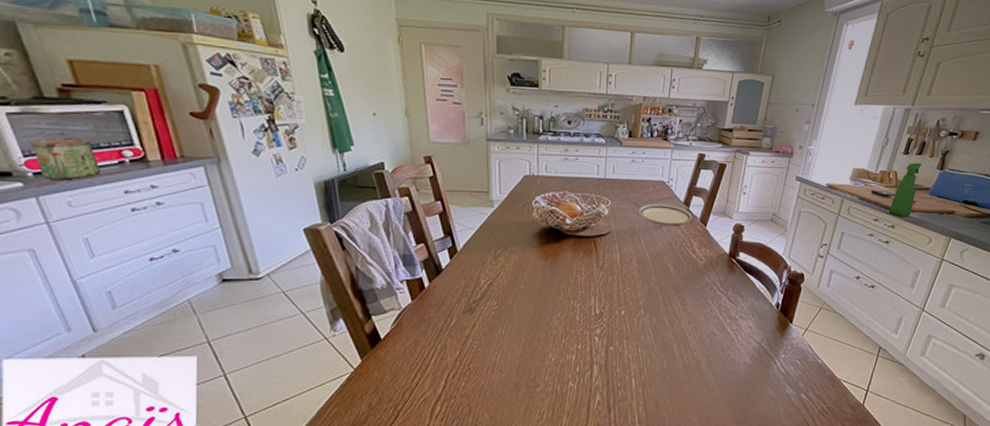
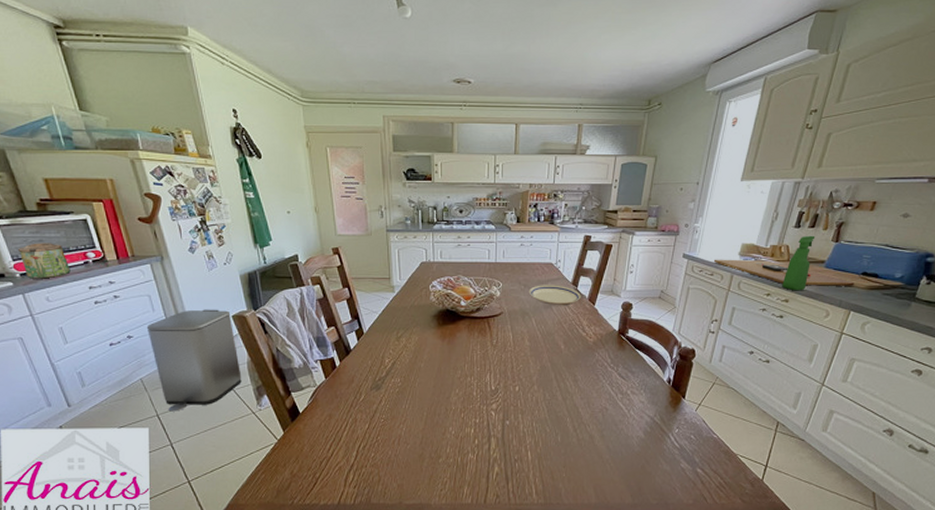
pedal bin: none [197,221,313,338] -> present [146,309,242,412]

